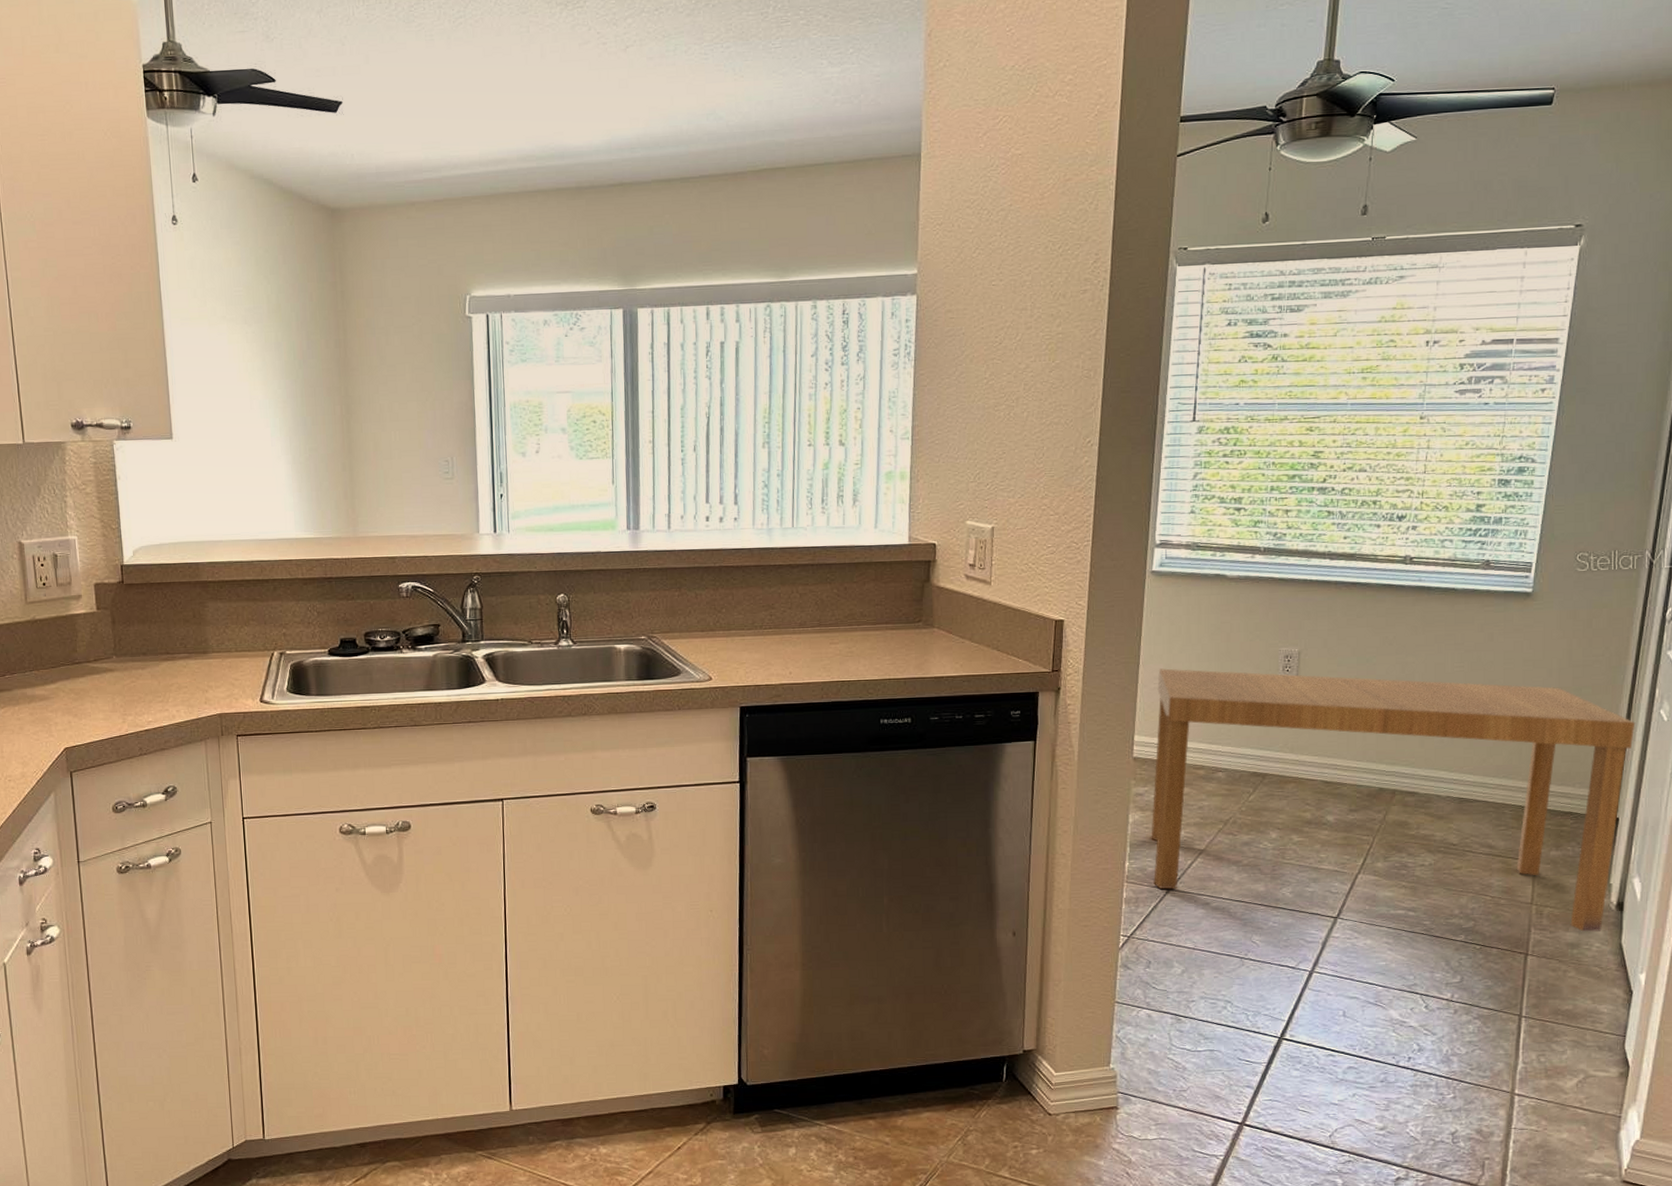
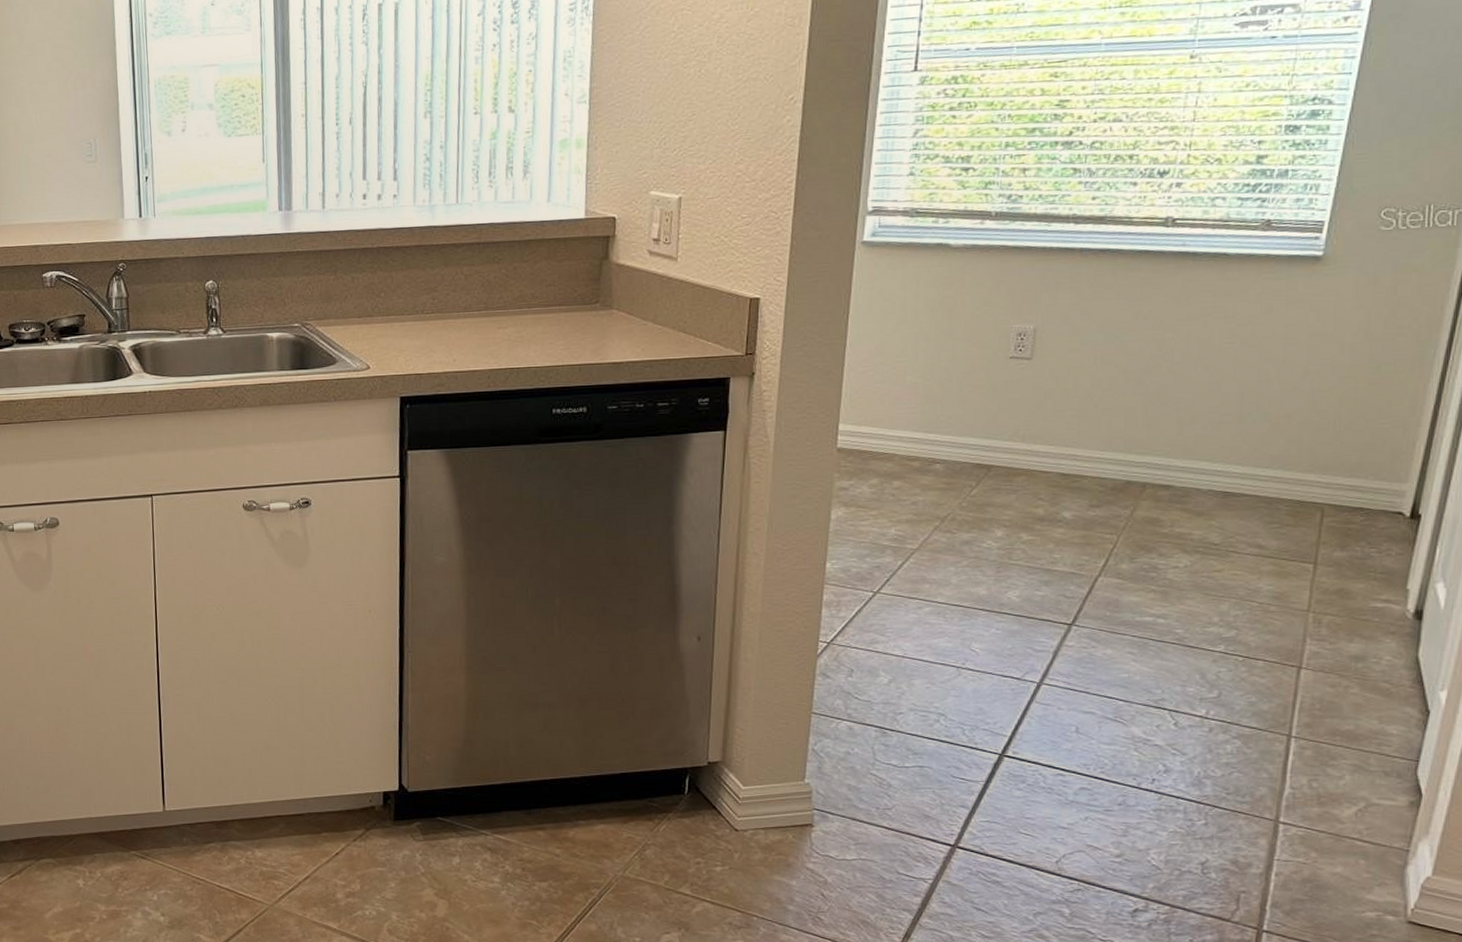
dining table: present [1151,668,1636,932] -> none [856,349,1448,643]

